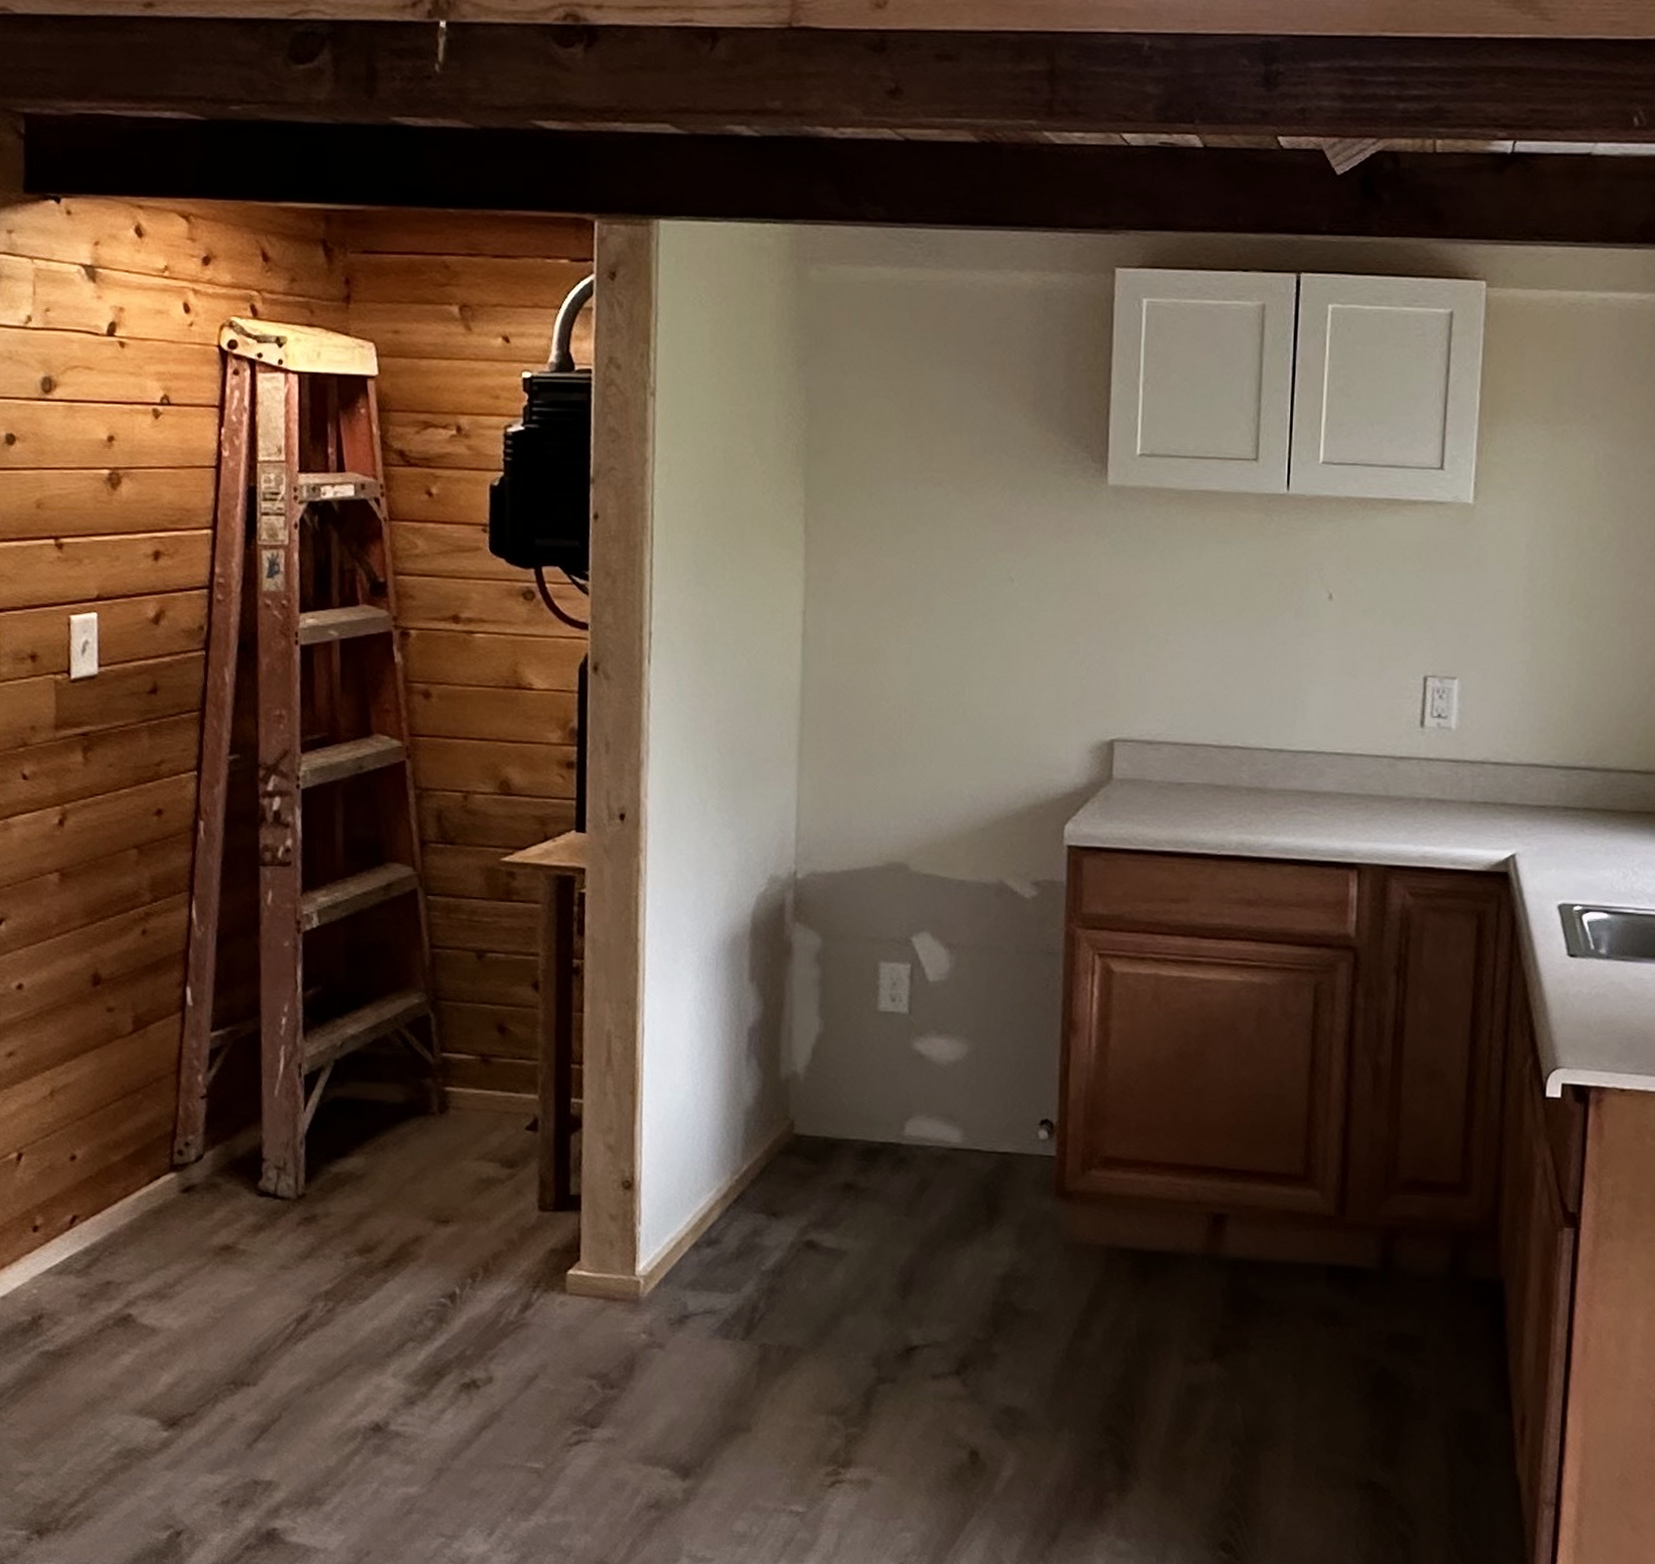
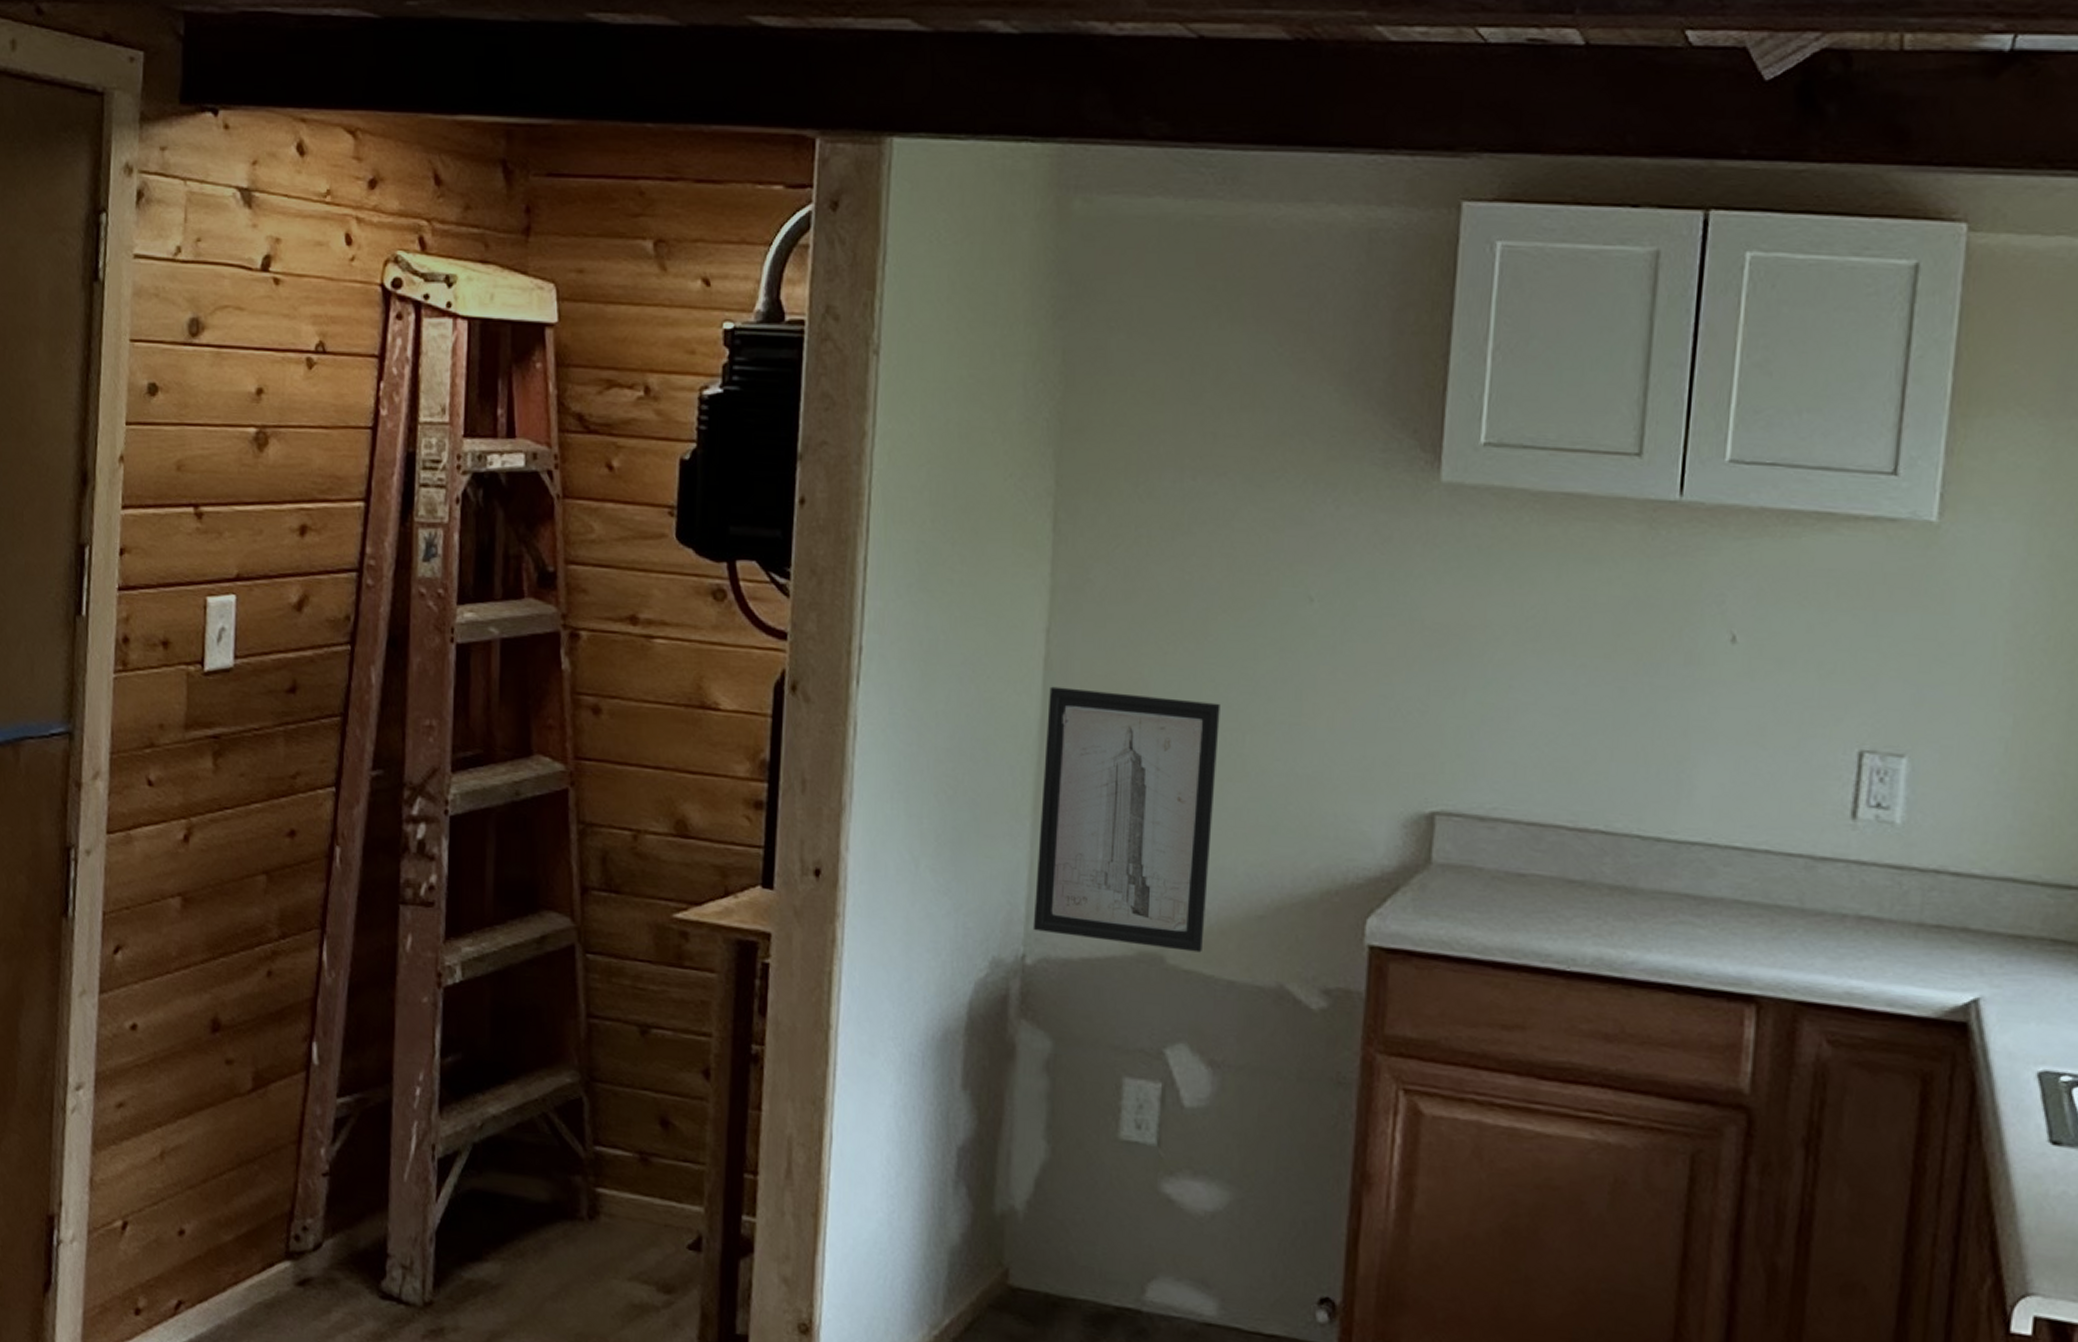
wall art: none [802,657,944,860] -> present [1032,686,1220,953]

